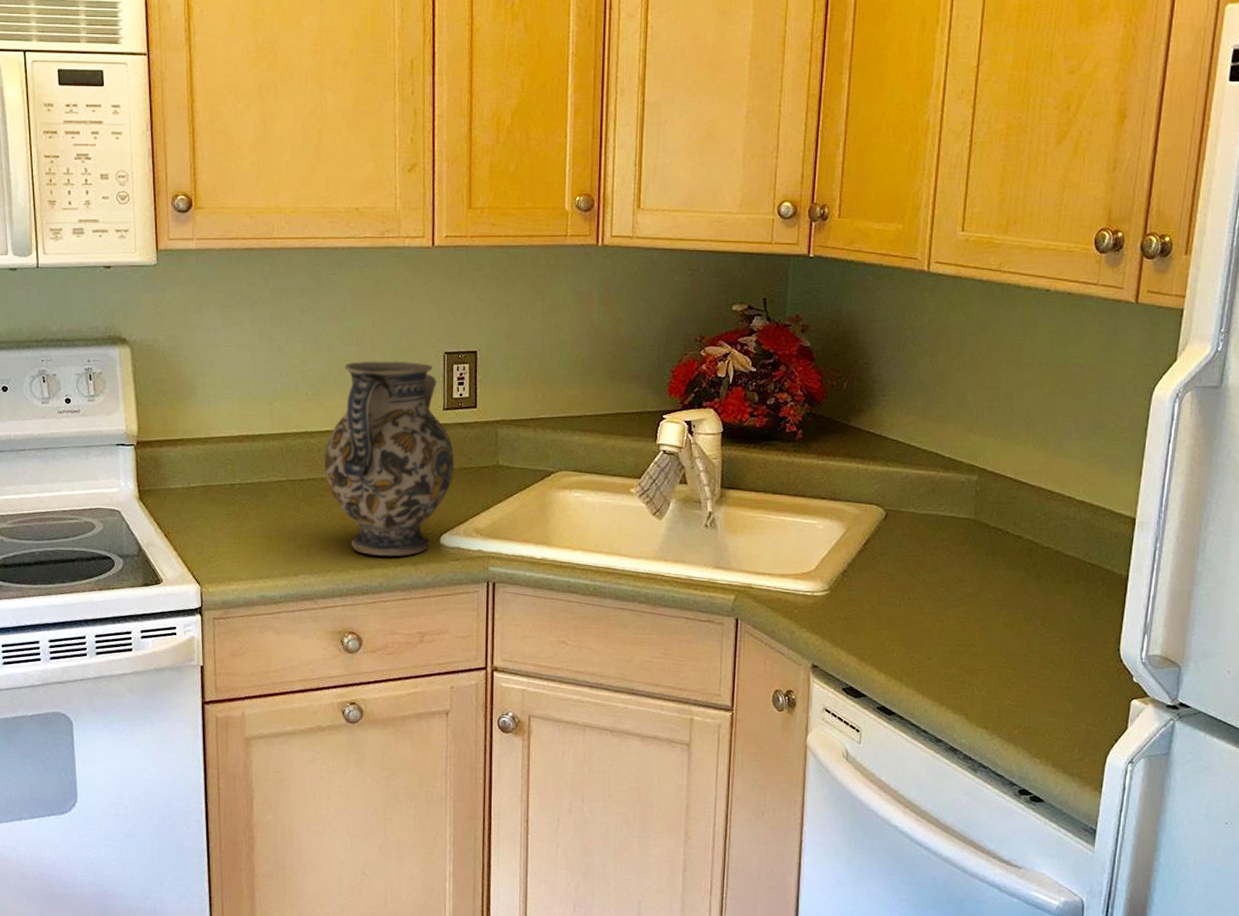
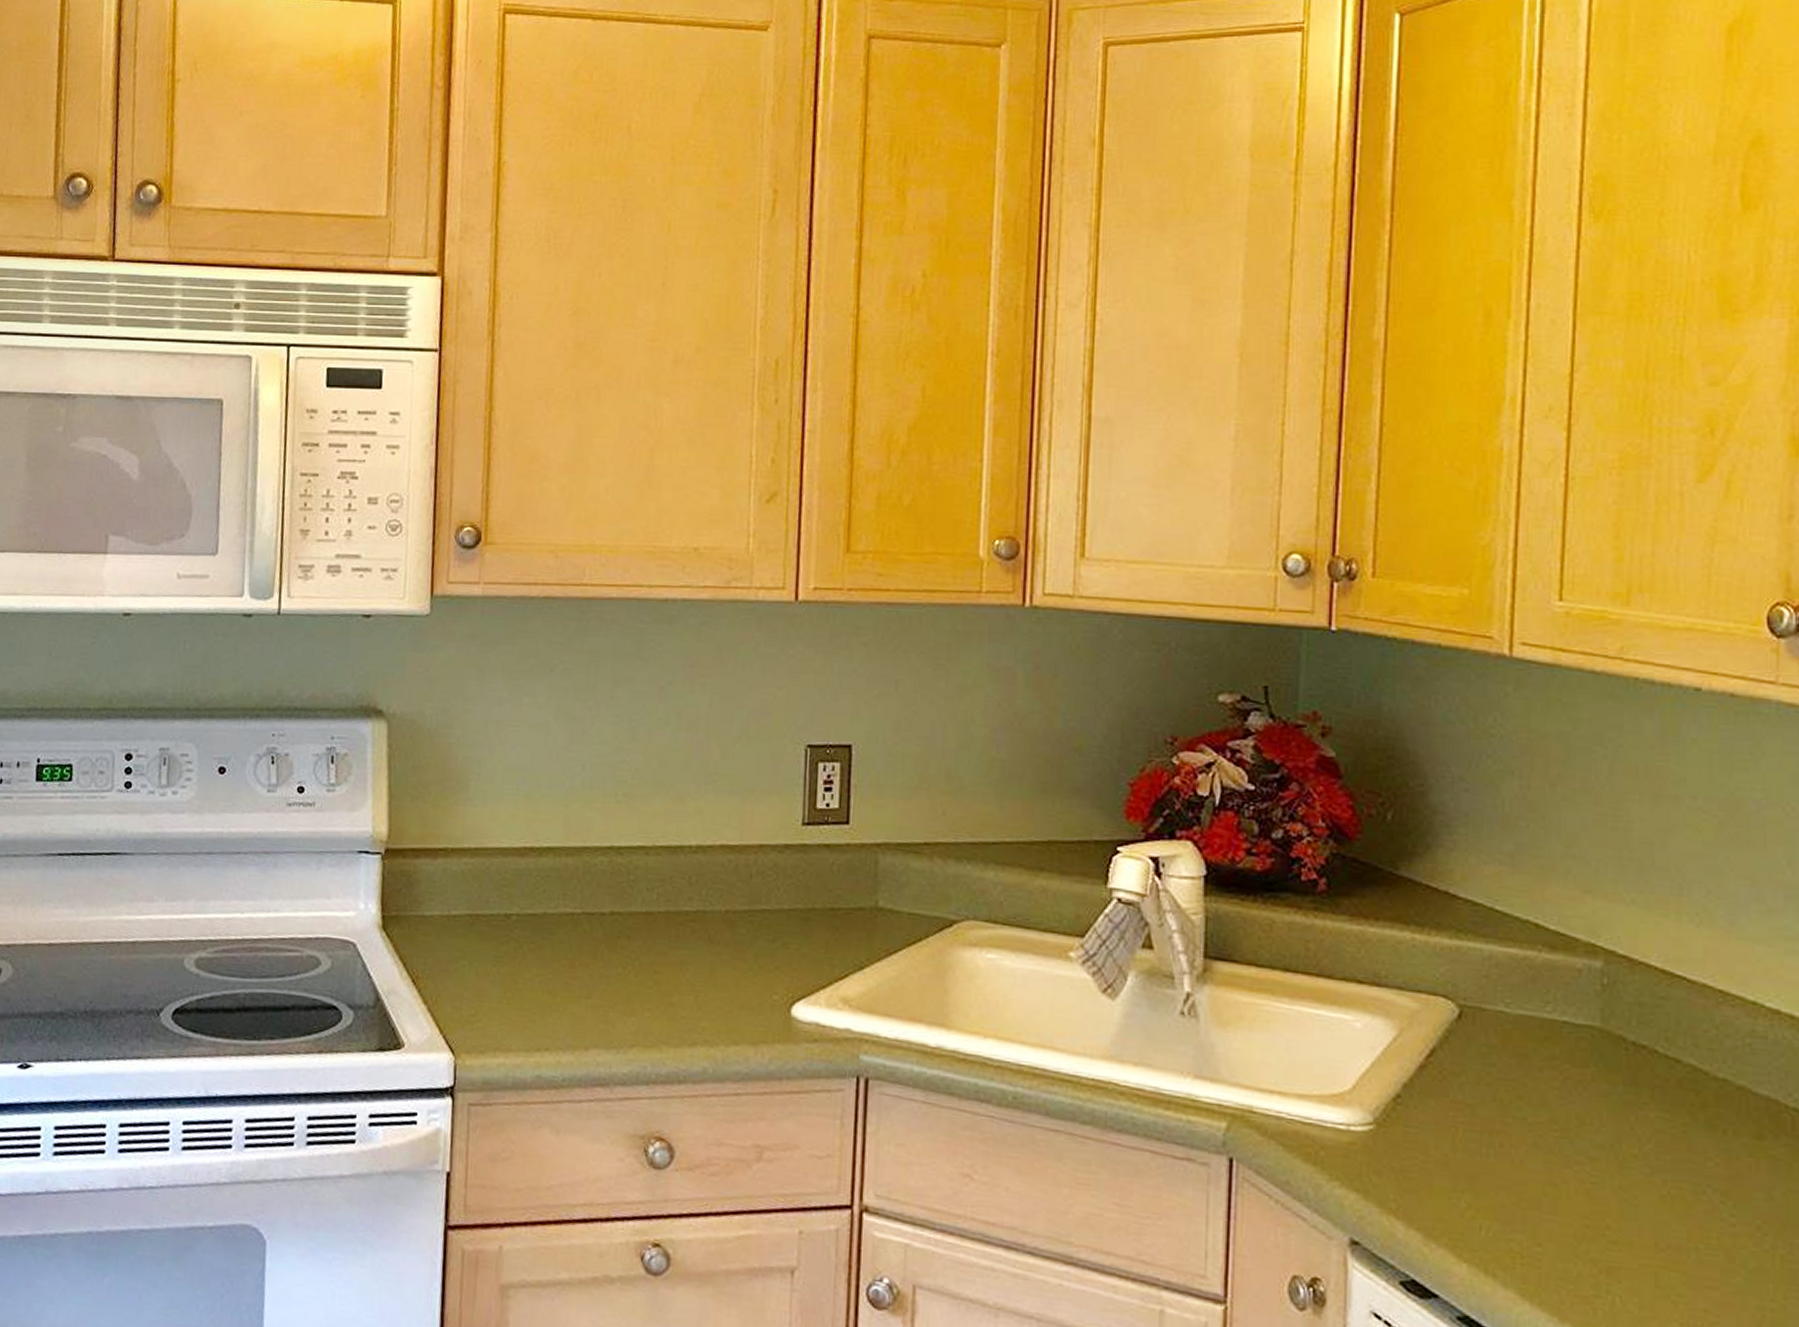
ewer: present [325,360,454,557] -> none [634,752,815,1031]

